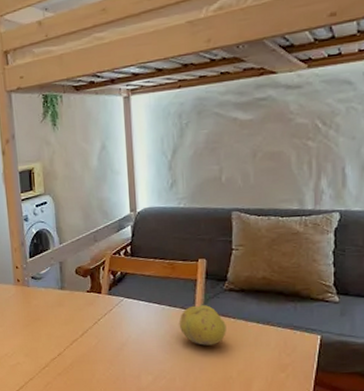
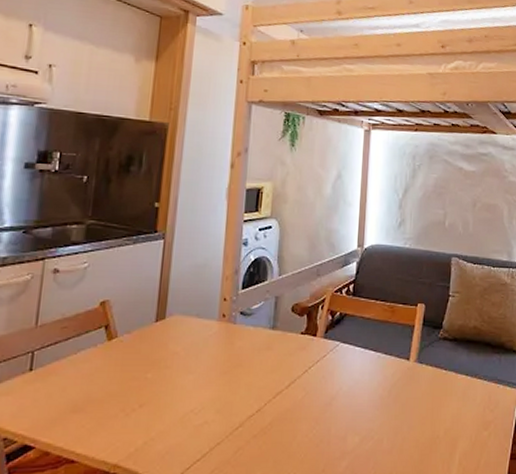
fruit: present [179,305,226,346] -> none [392,354,438,400]

